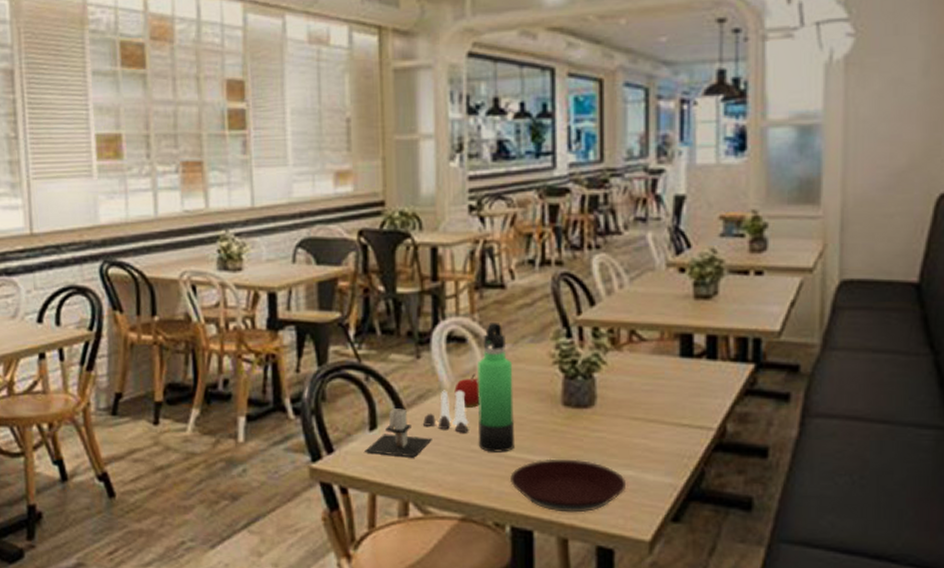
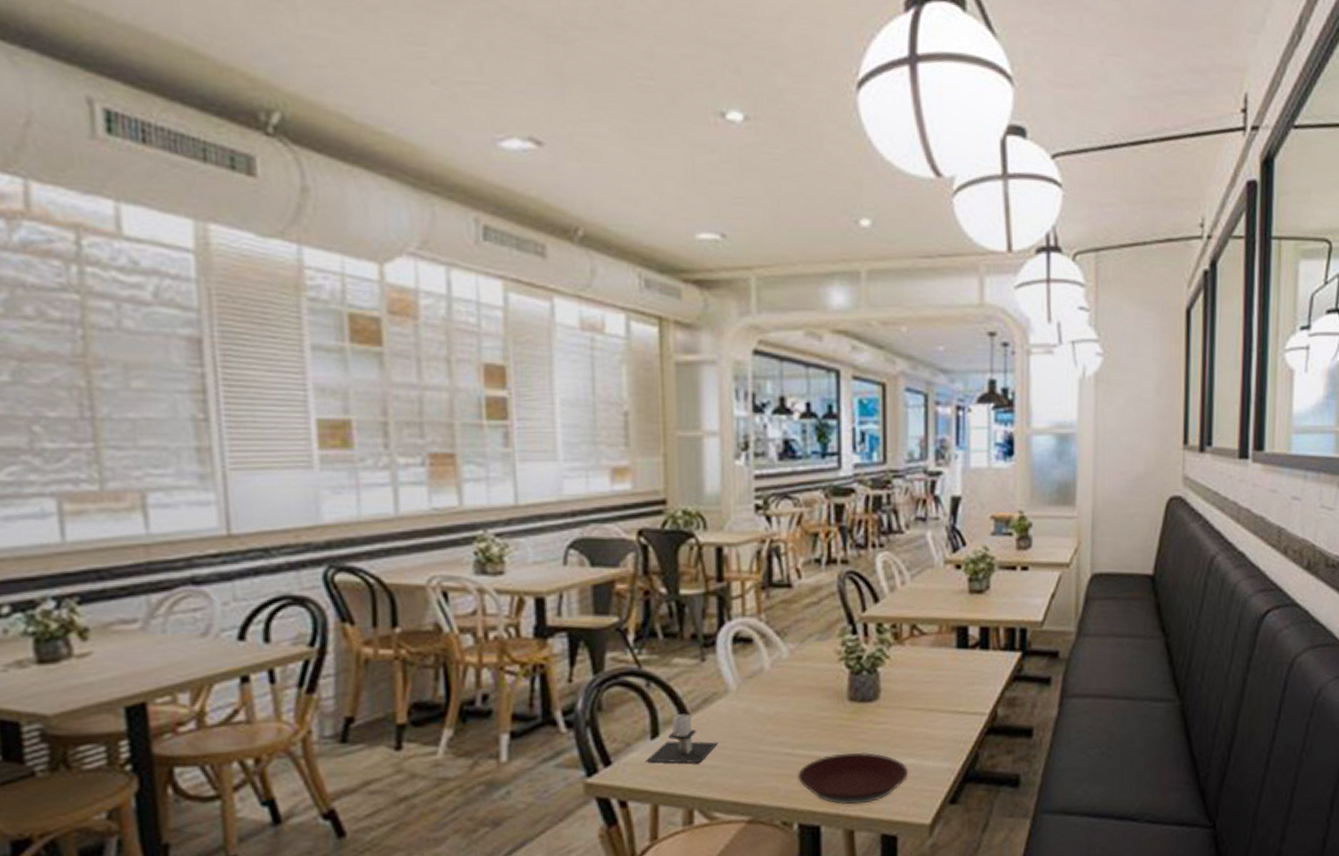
salt and pepper shaker set: present [422,390,469,433] -> none [707,691,756,735]
fruit: present [454,374,480,408] -> none [741,674,767,709]
thermos bottle: present [476,323,514,452] -> none [763,622,801,752]

